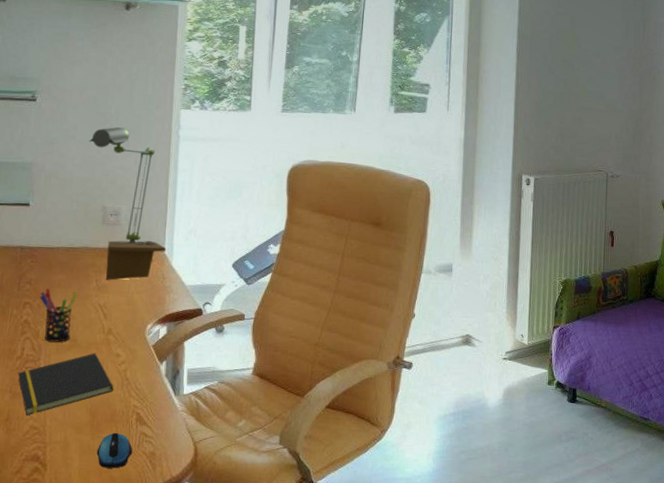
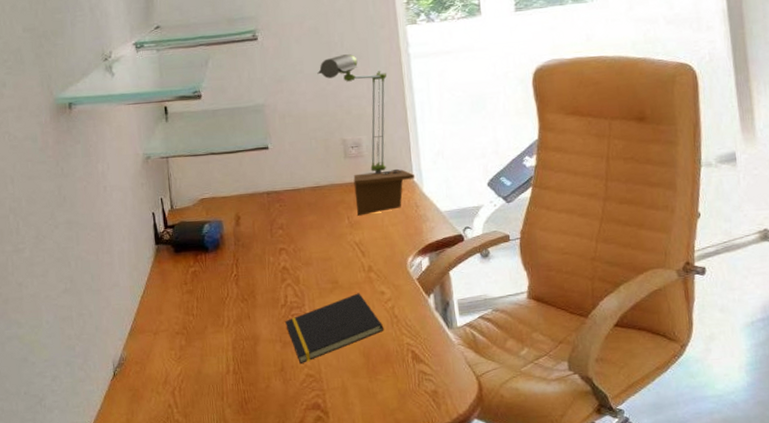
pen holder: present [40,288,78,342] -> none [293,232,332,286]
computer mouse: present [96,432,133,468] -> none [376,373,414,411]

